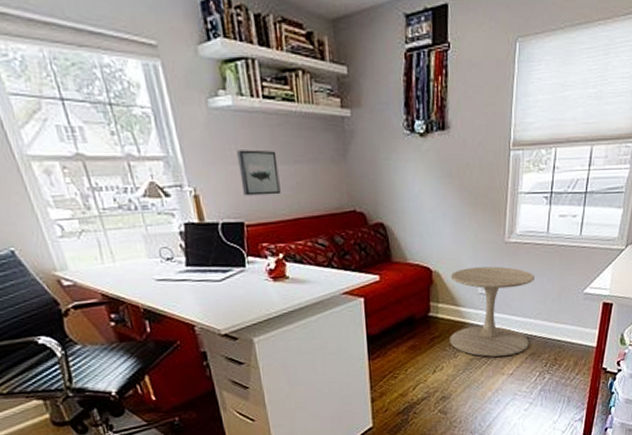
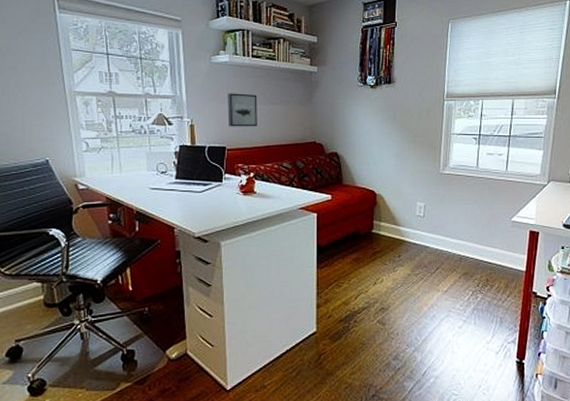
side table: present [450,266,534,357] -> none [390,193,466,275]

